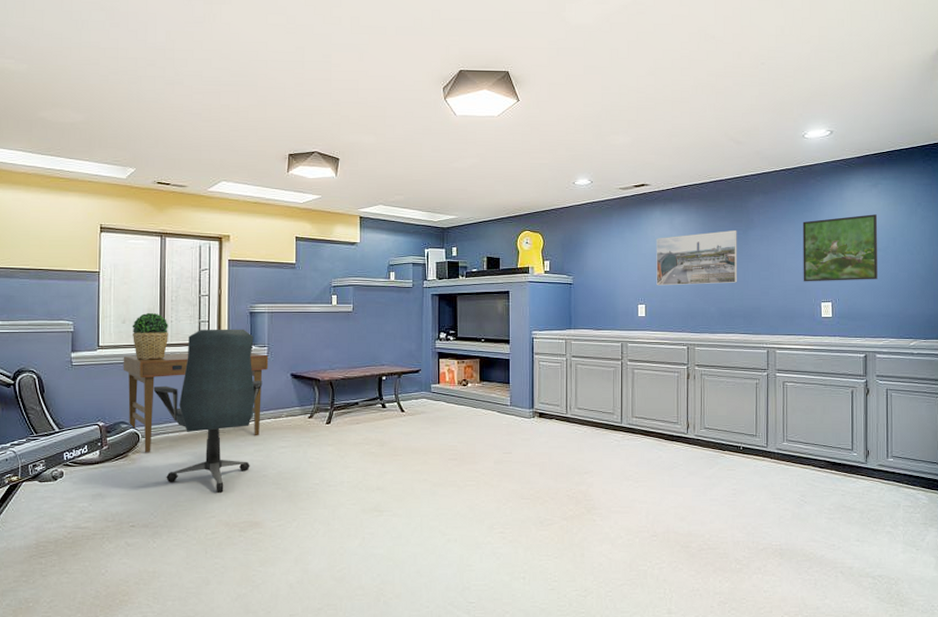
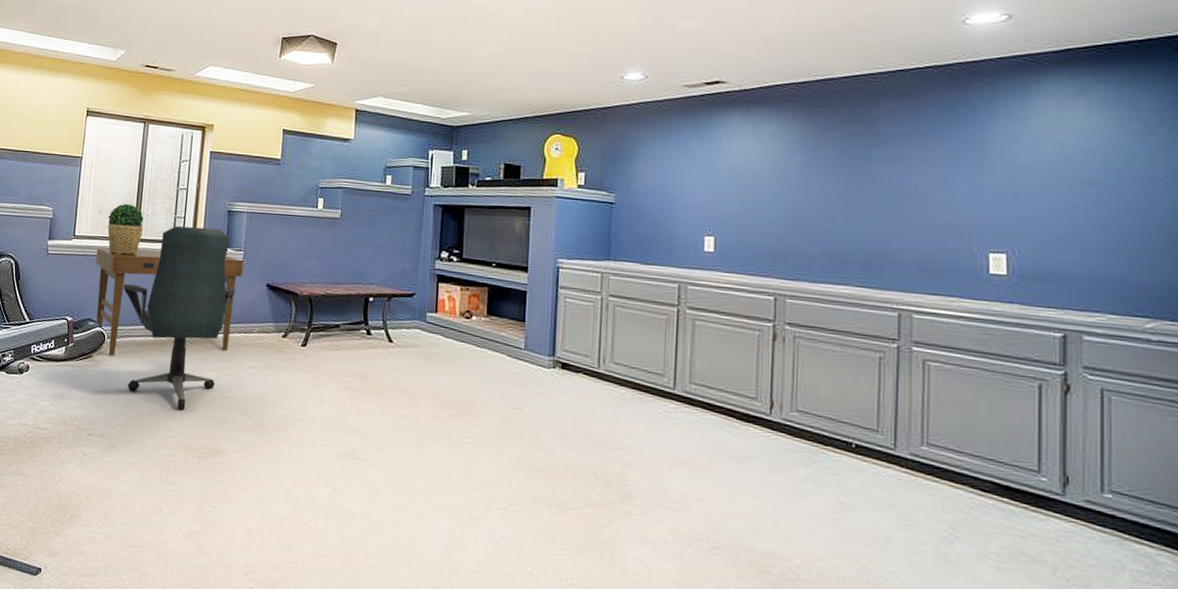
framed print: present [656,231,738,286] -> none [731,145,855,217]
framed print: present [802,214,878,282] -> none [959,132,1088,227]

